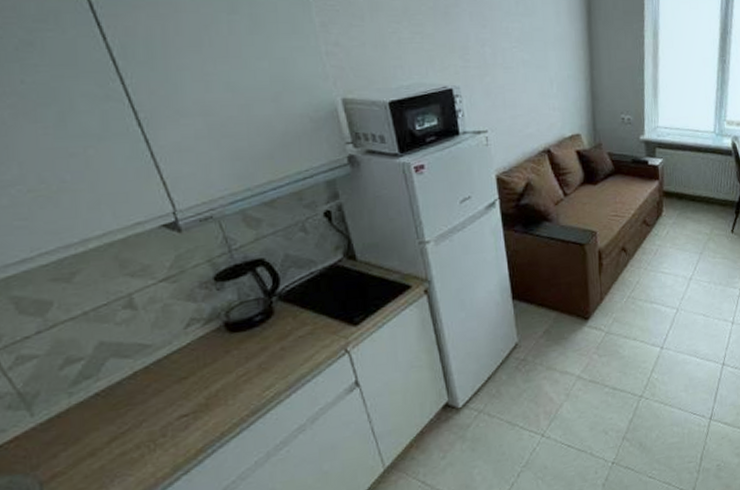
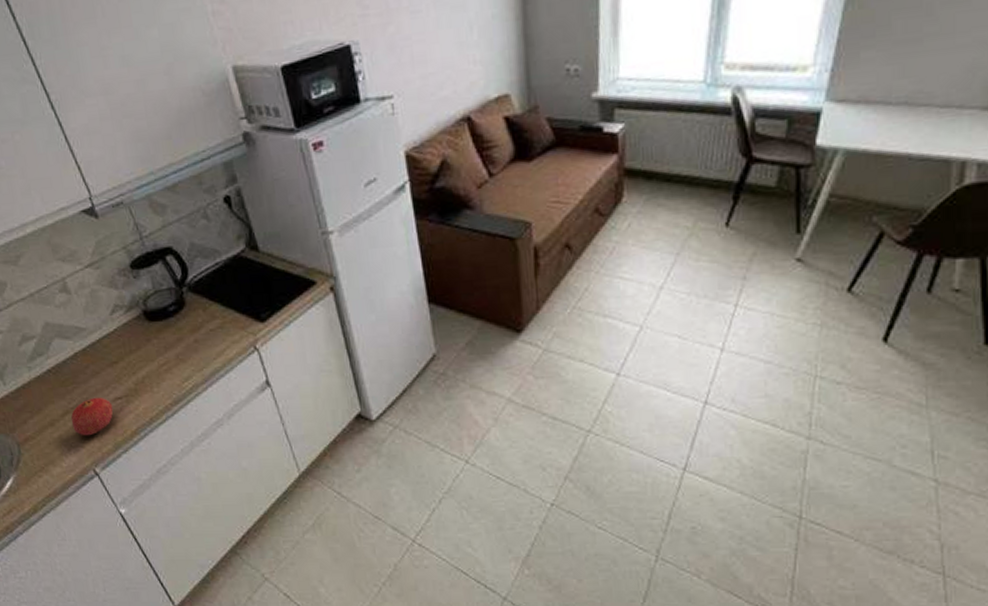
fruit: none [119,416,176,463] -> present [71,397,114,436]

